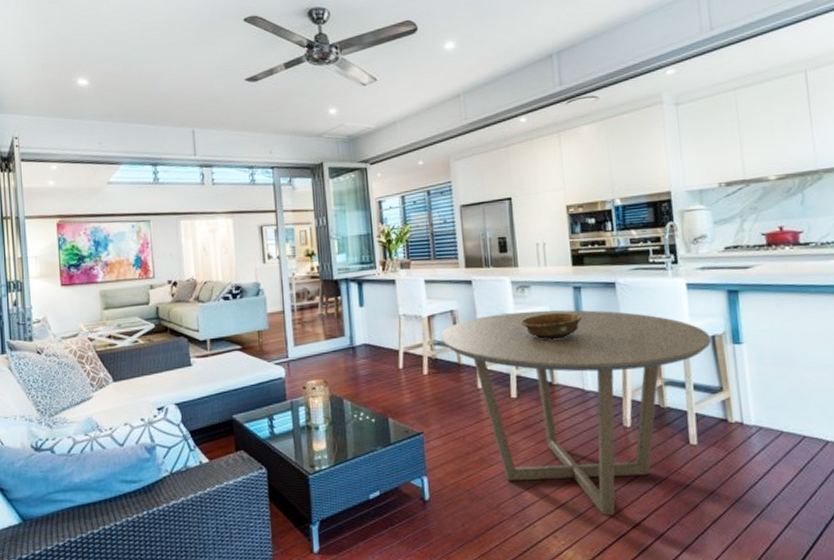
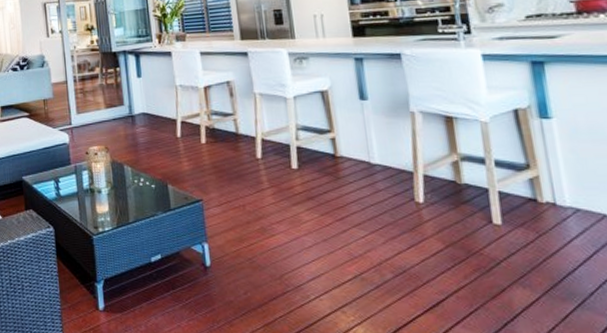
dining table: present [441,309,711,515] -> none [218,81,514,293]
decorative bowl: present [520,312,583,340] -> none [299,83,366,112]

